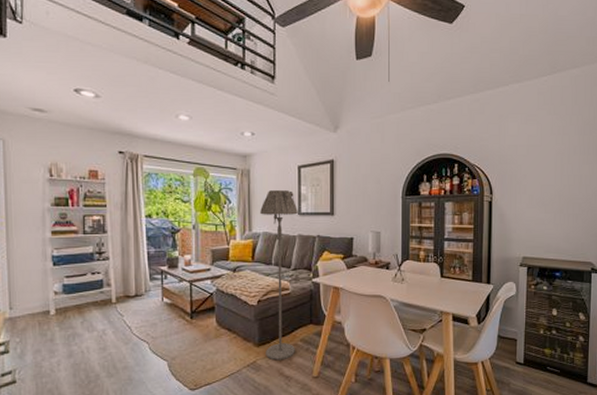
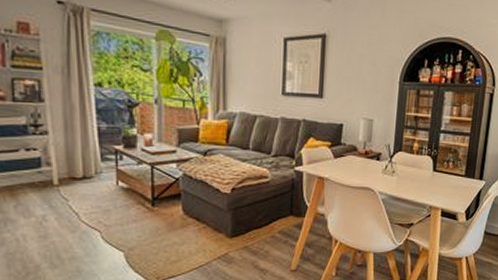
floor lamp: present [260,190,298,361] -> none [237,64,282,253]

